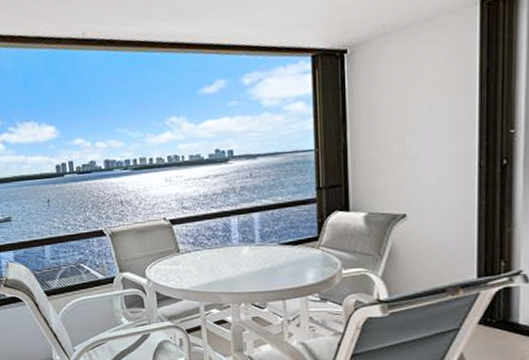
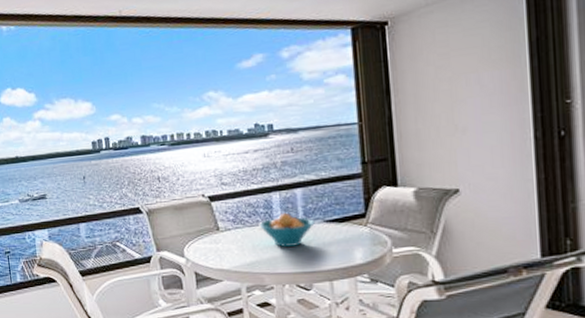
fruit bowl: none [217,235,270,268] -> present [259,212,315,247]

